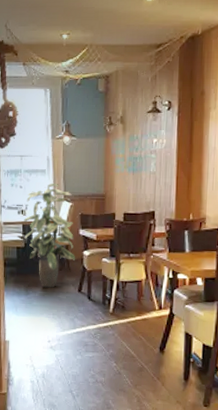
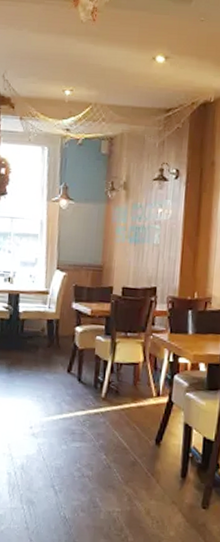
indoor plant: present [24,183,76,288] -> none [10,249,67,367]

